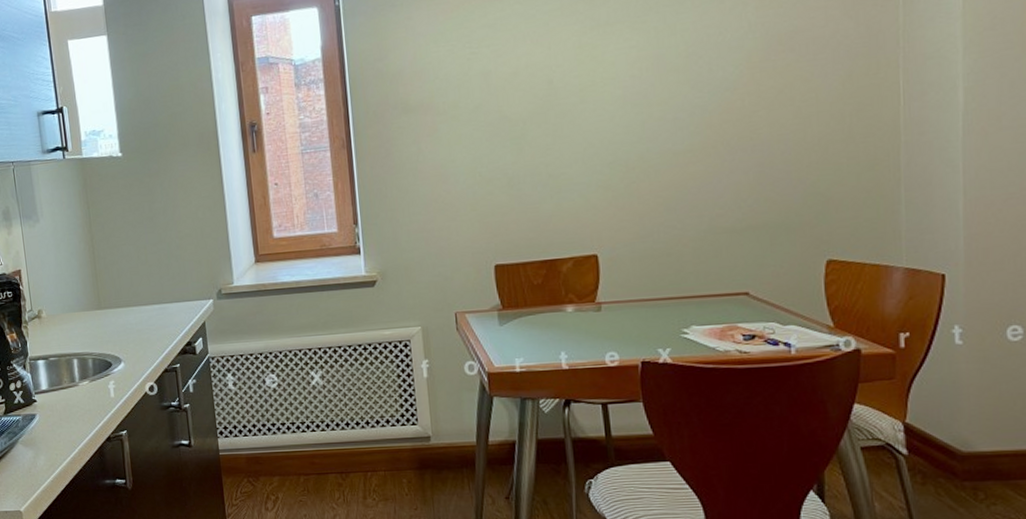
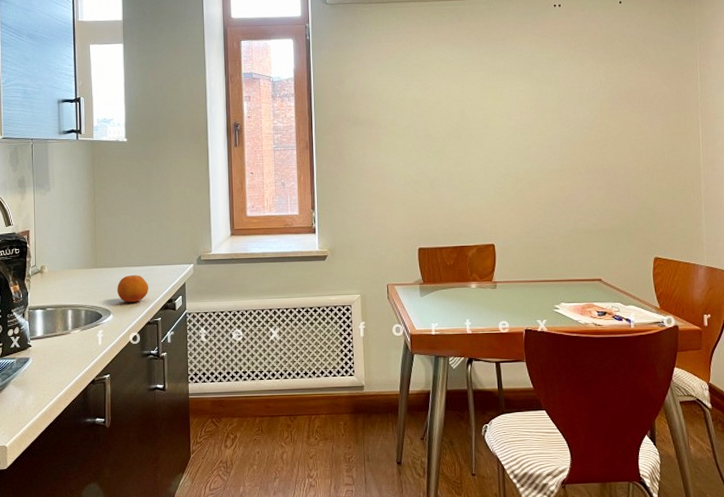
fruit: none [126,315,163,348] -> present [117,275,149,303]

